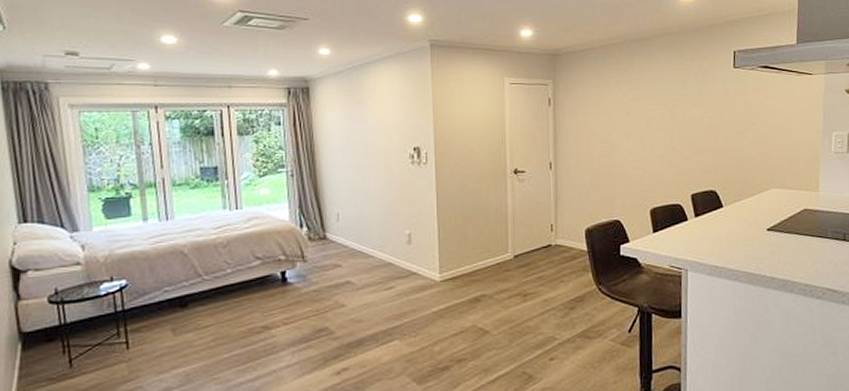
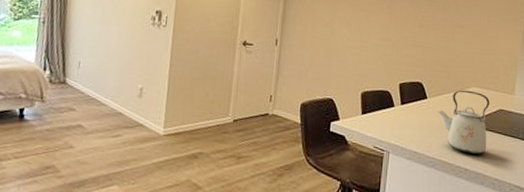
kettle: none [737,192,794,262] -> present [438,89,490,155]

